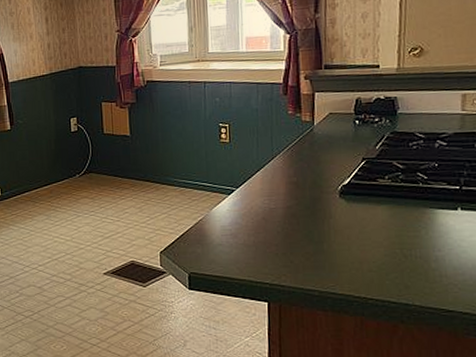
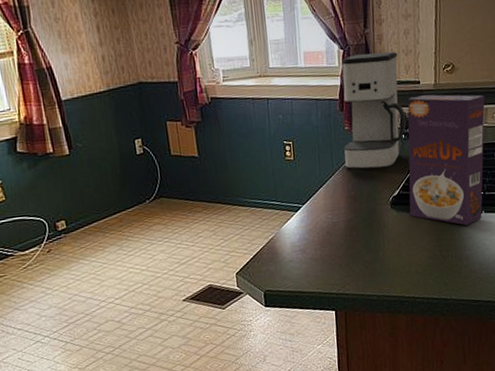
coffee maker: none [286,35,362,156] -> present [342,52,407,170]
cereal box: none [362,79,463,222] -> present [407,94,485,225]

